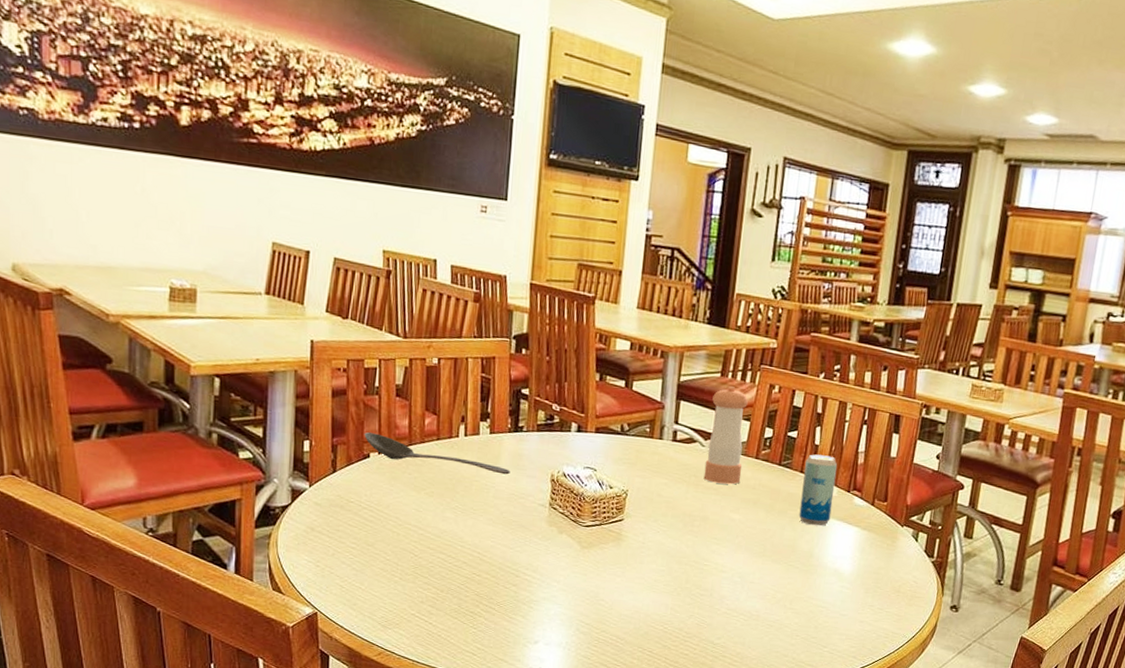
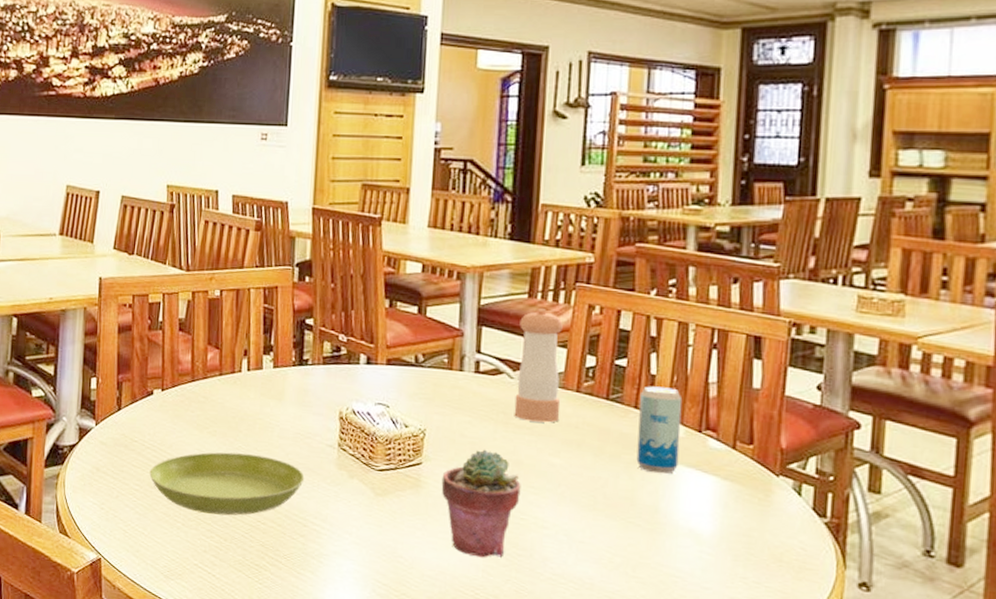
stirrer: present [364,431,510,475] -> none [148,368,296,412]
saucer: none [366,511,518,569] -> present [149,452,305,516]
potted succulent: none [639,507,706,598] -> present [441,449,521,558]

